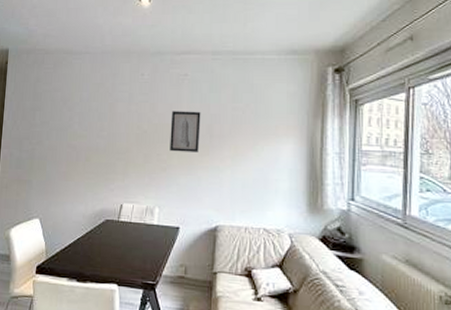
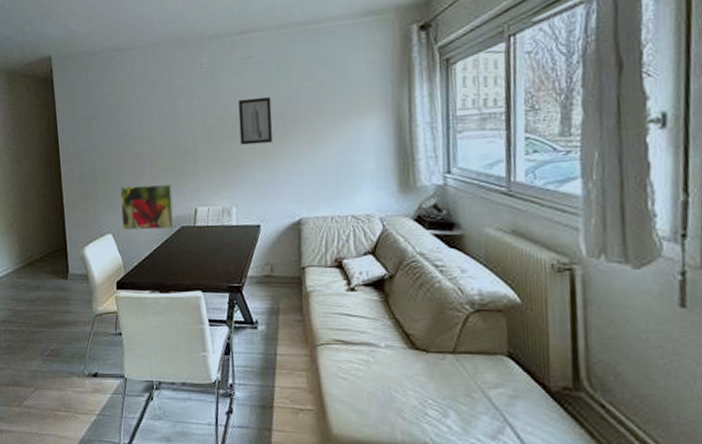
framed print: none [51,176,102,221] -> present [120,184,174,231]

